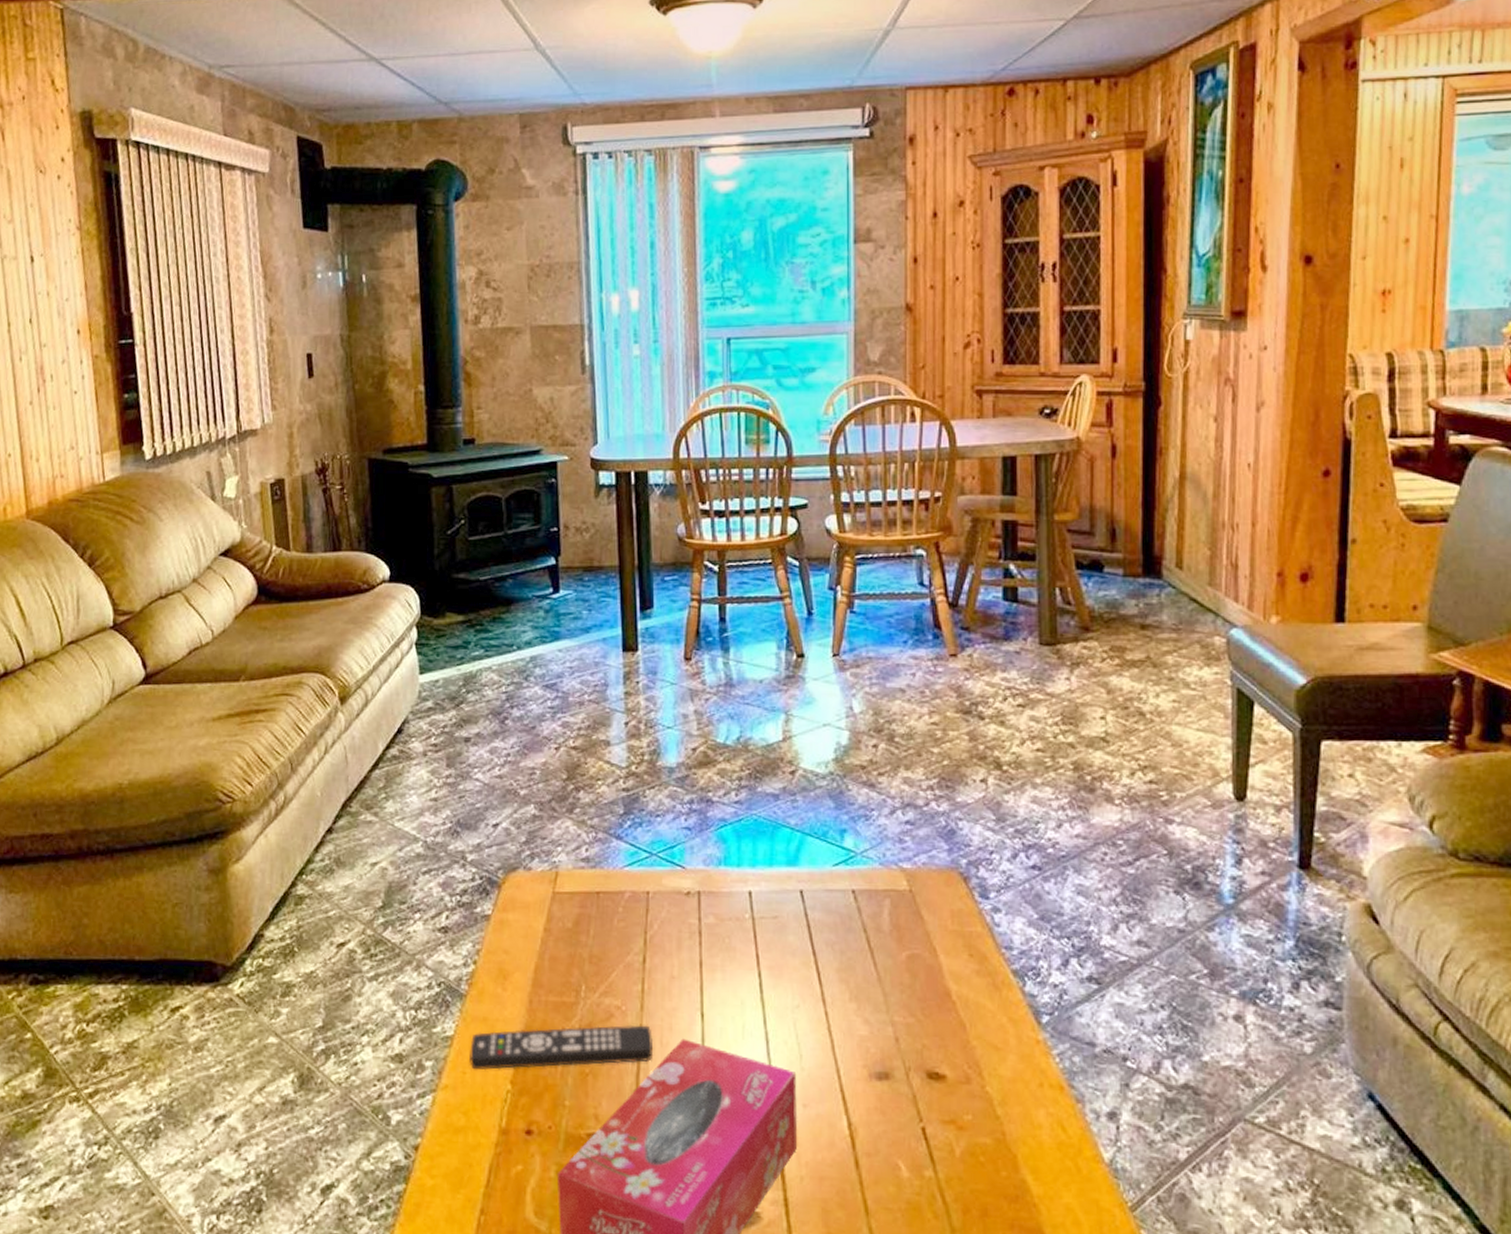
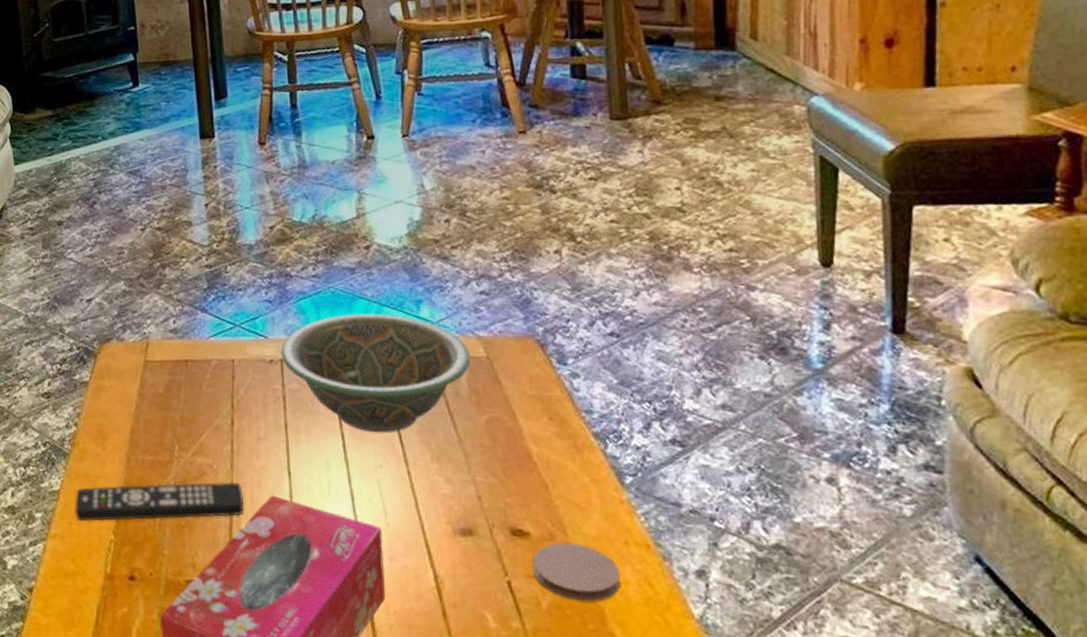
decorative bowl: none [699,843,894,971] -> present [281,314,471,433]
coaster: none [948,1085,1033,1148] -> present [532,542,620,602]

